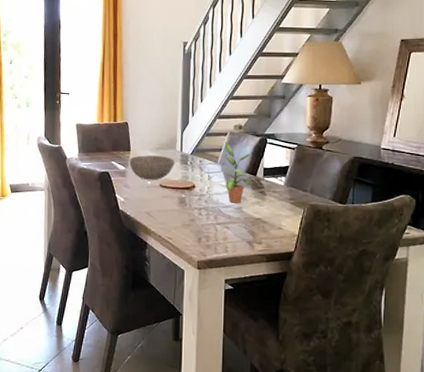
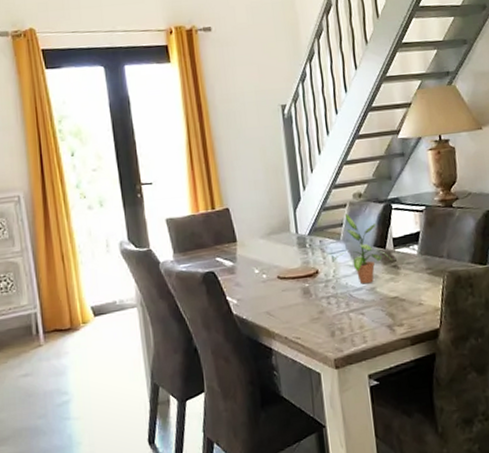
bowl: present [129,155,175,180] -> none [236,241,292,274]

